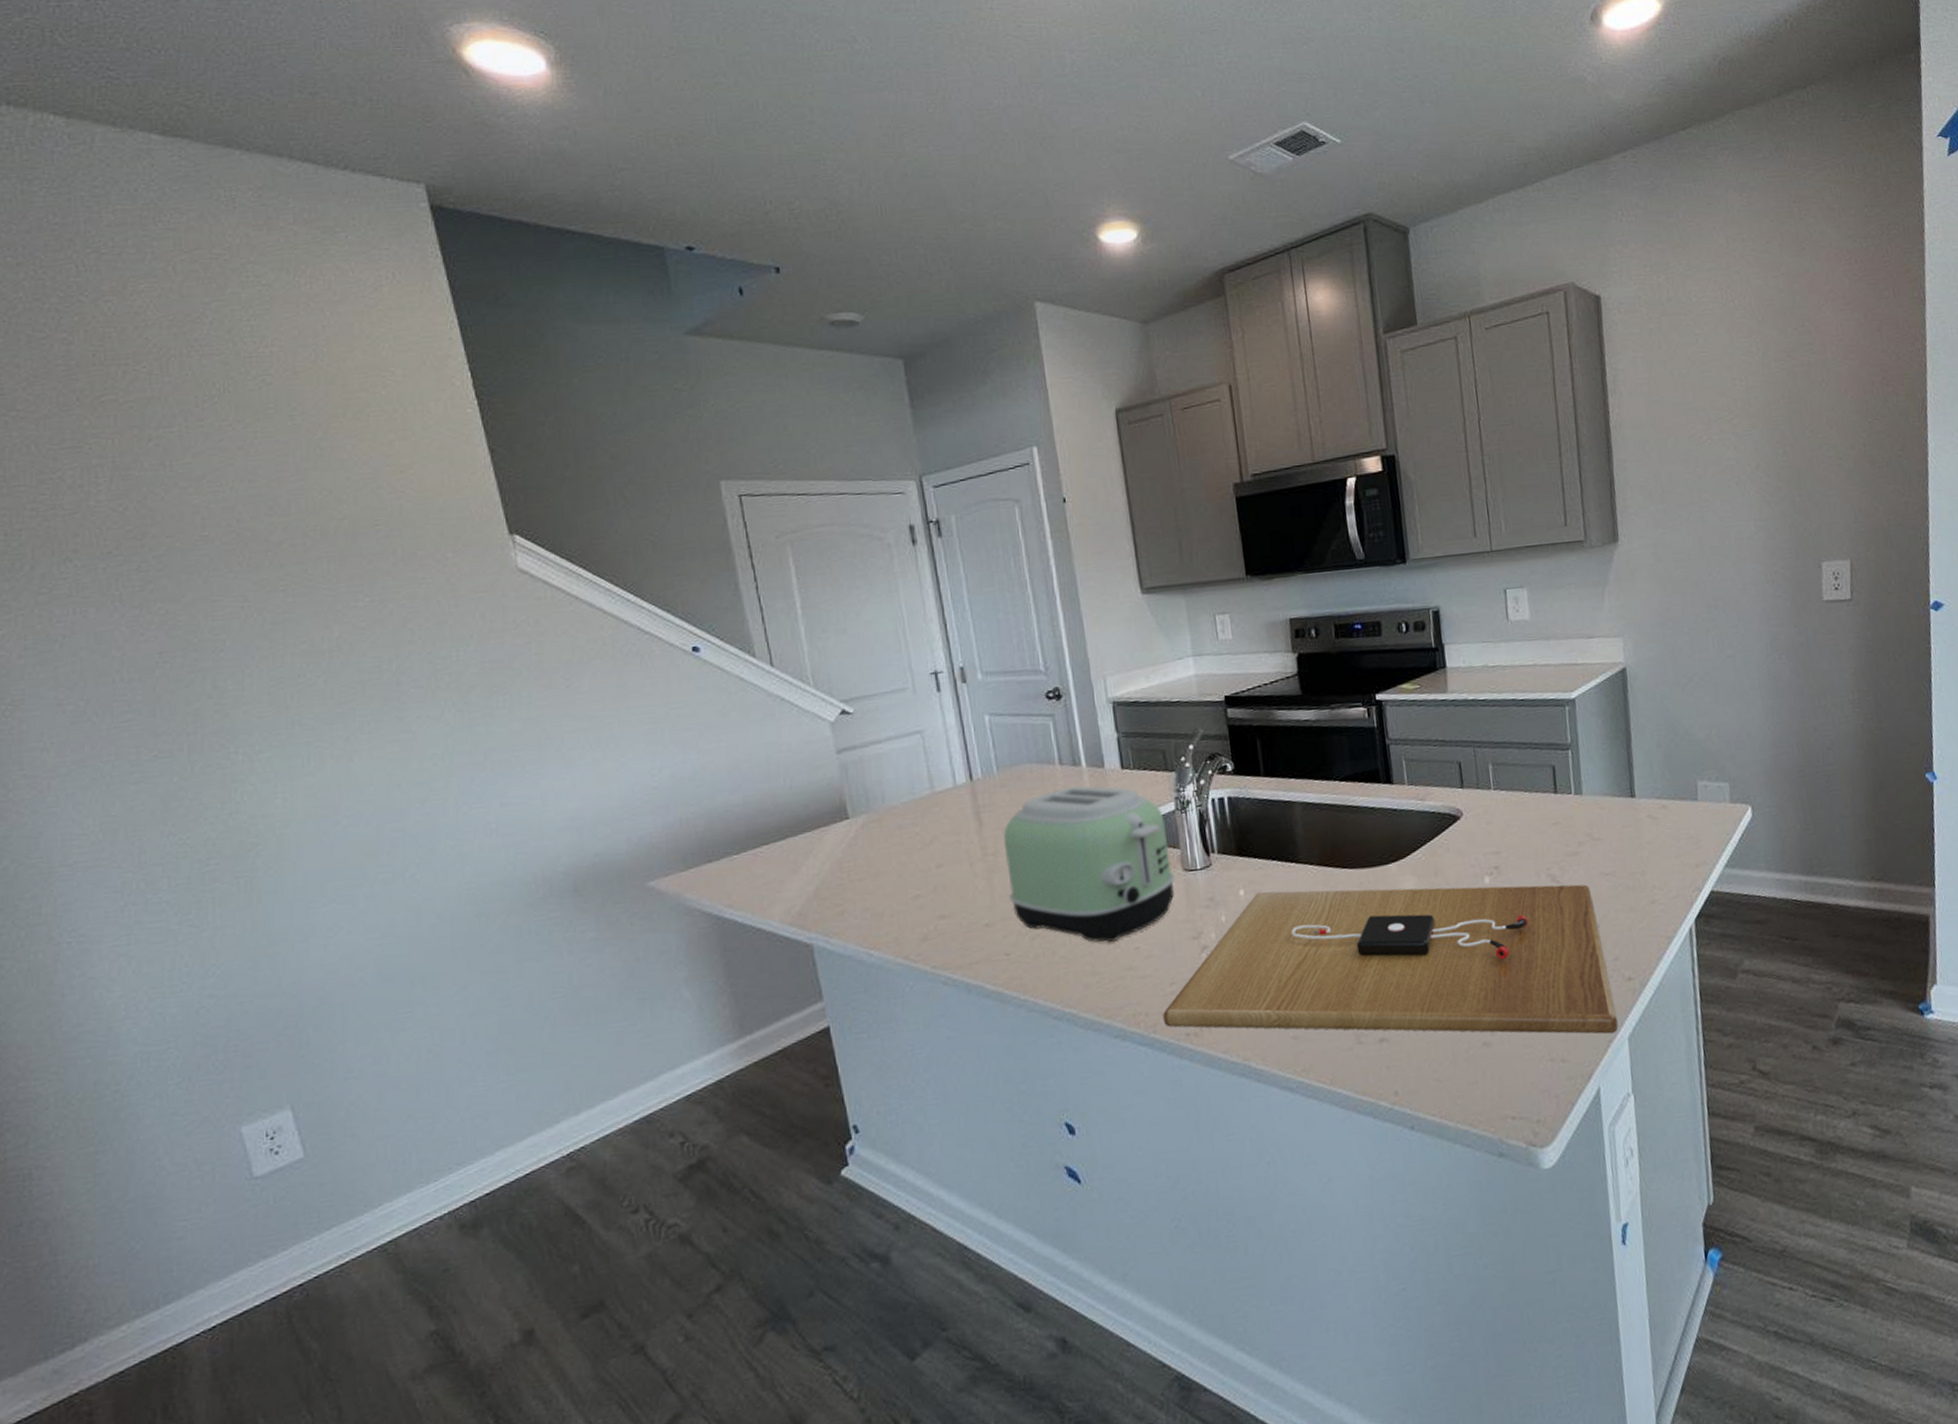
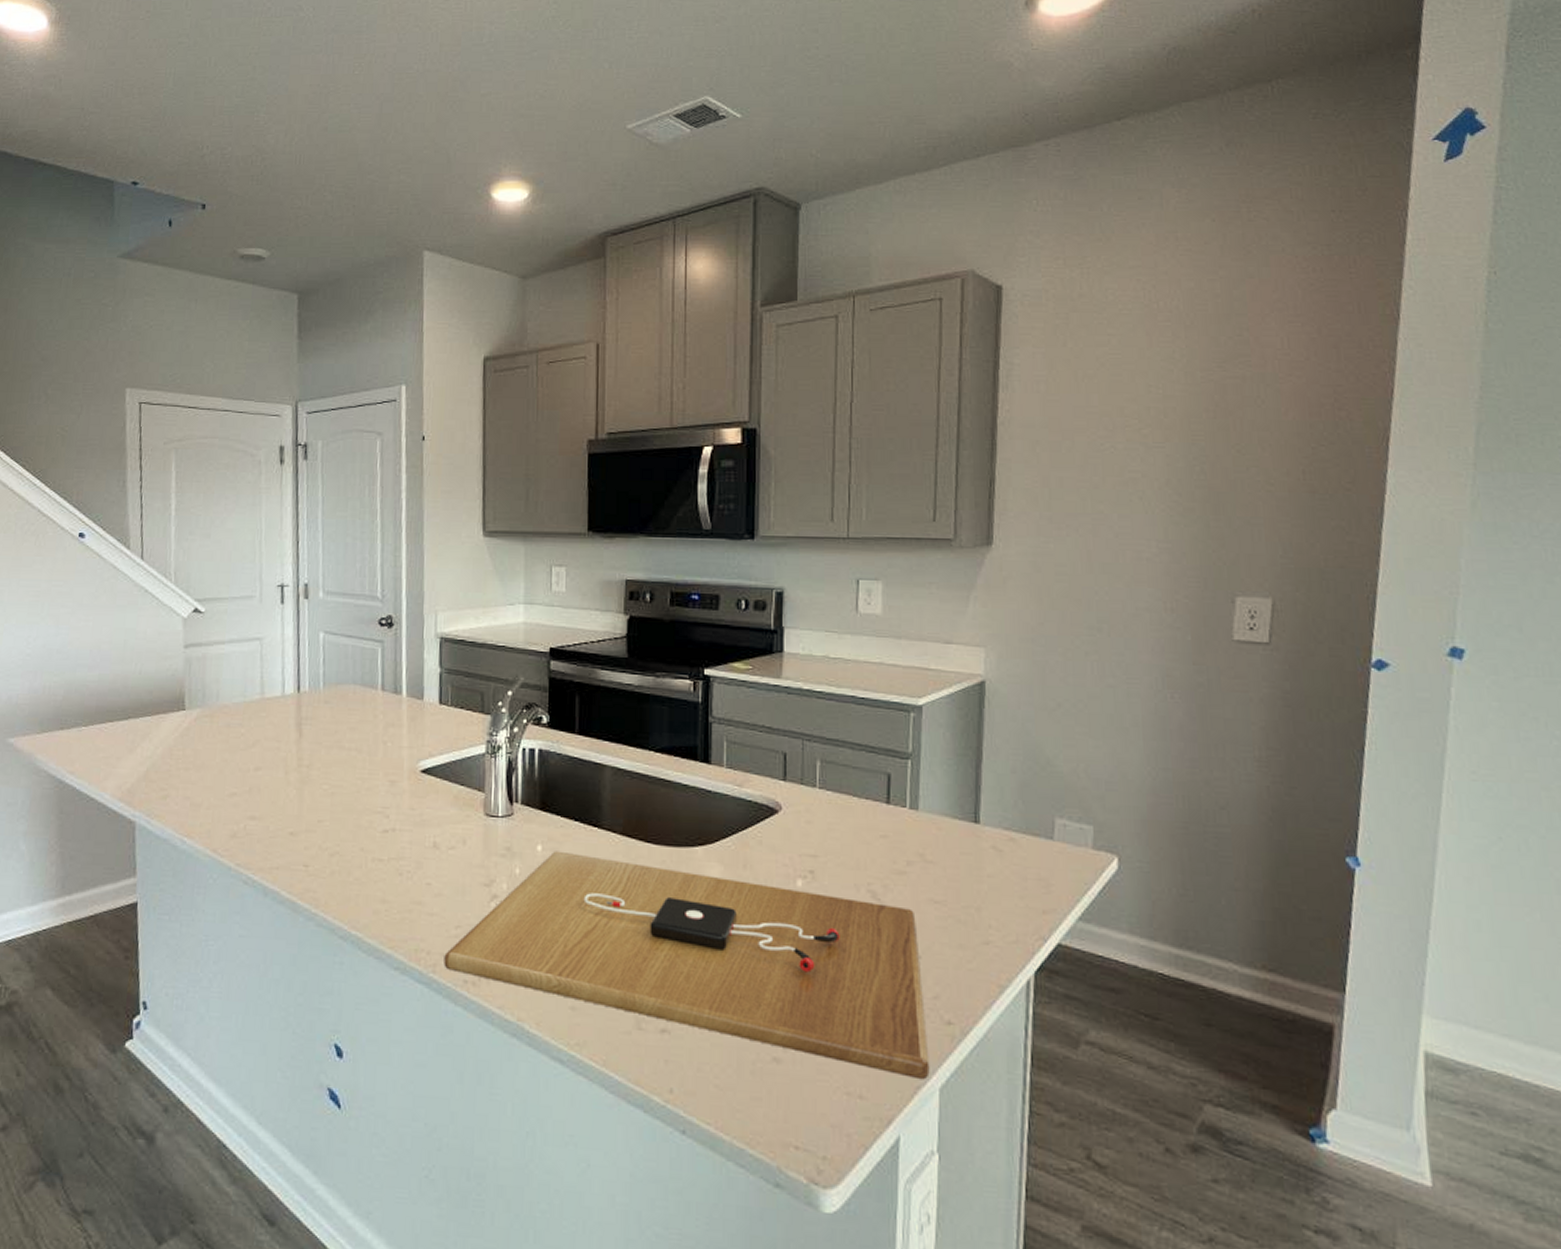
toaster: present [1004,785,1175,942] -> none [315,713,476,873]

